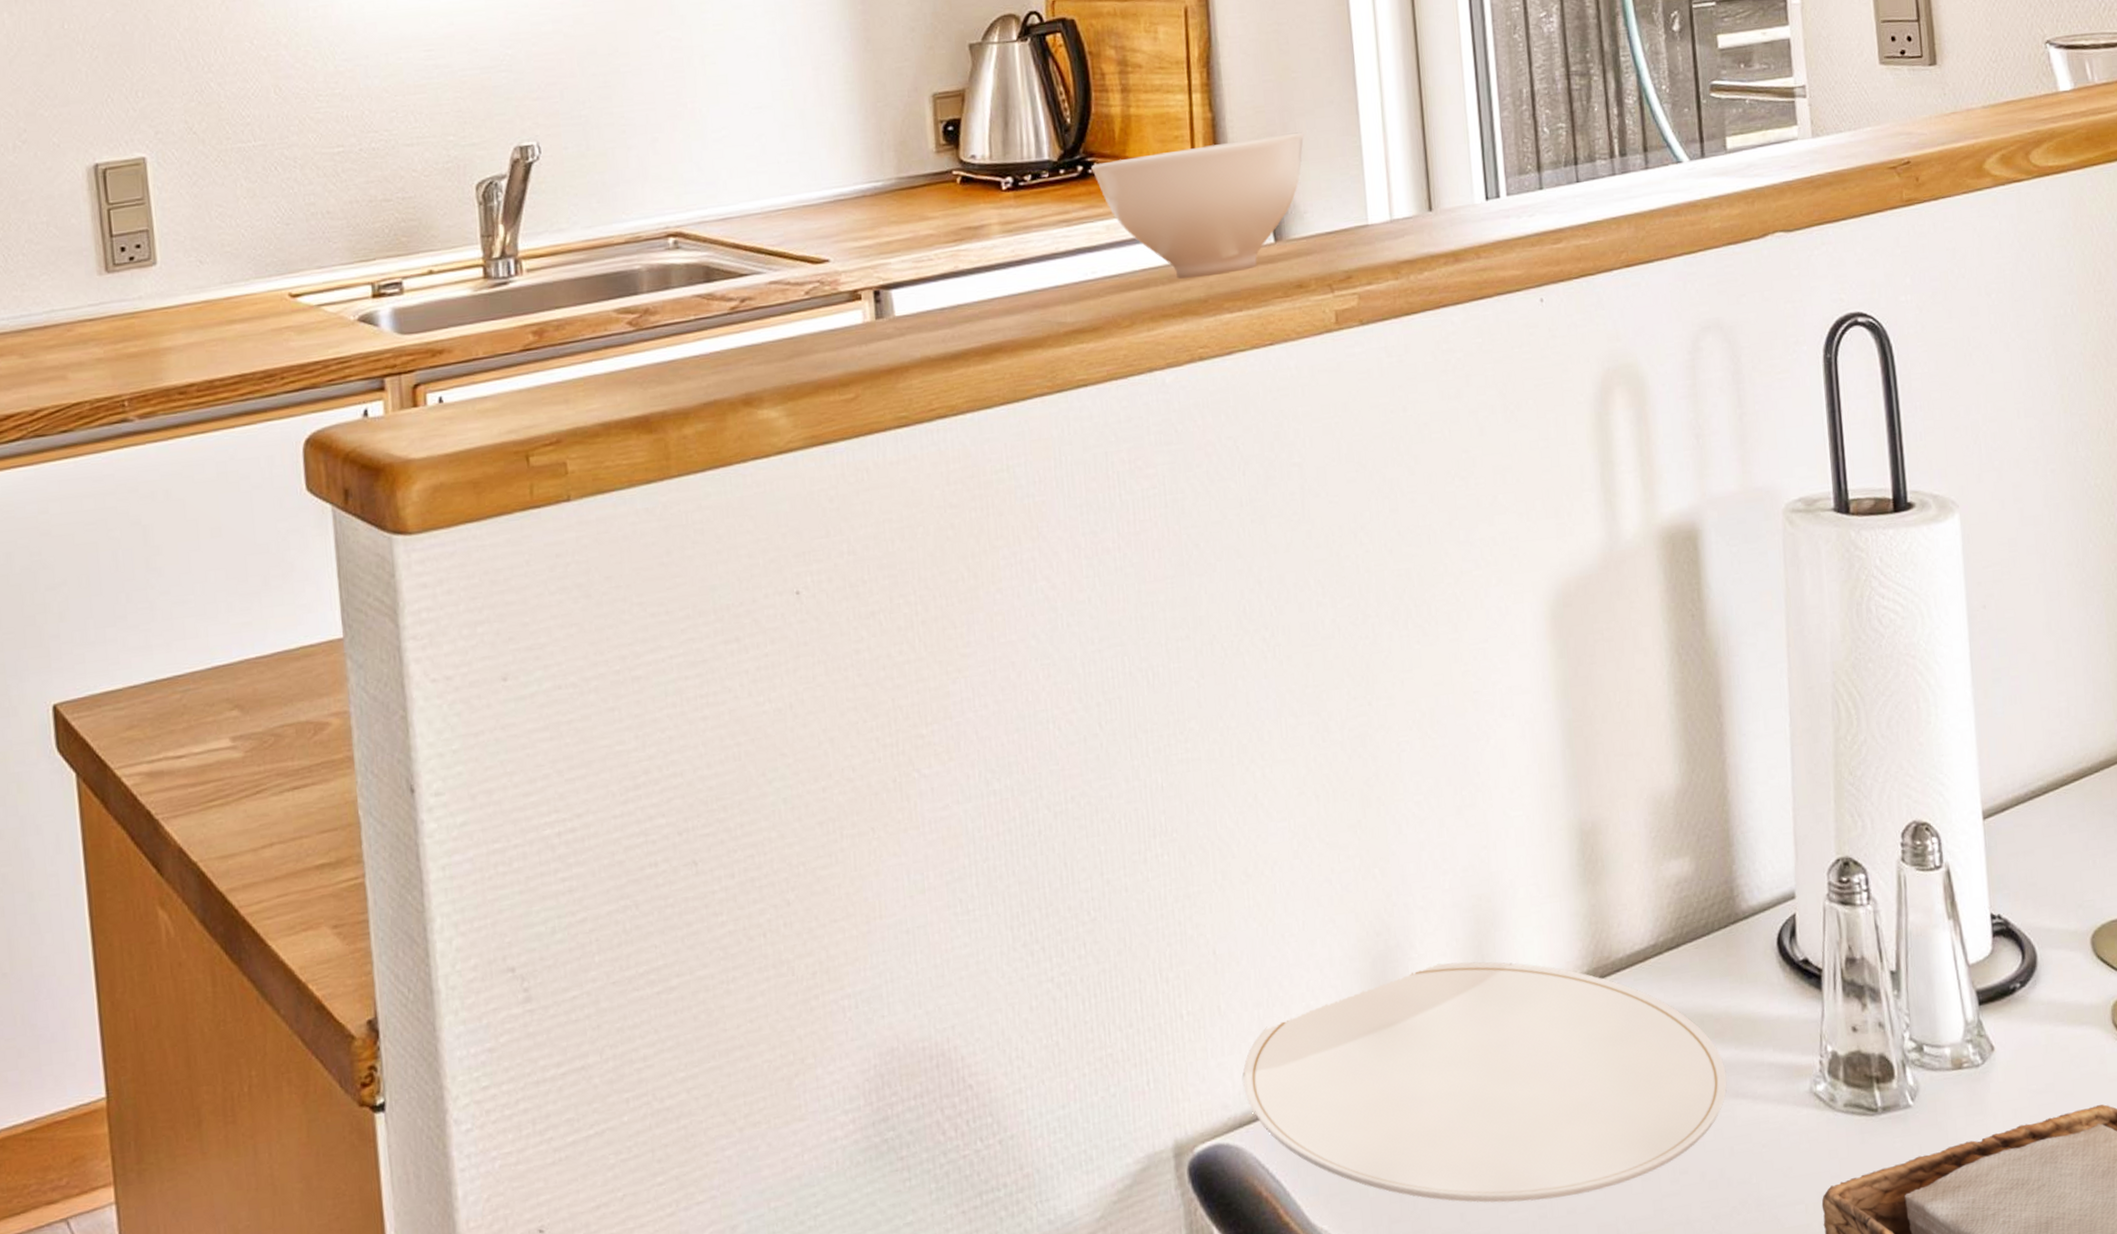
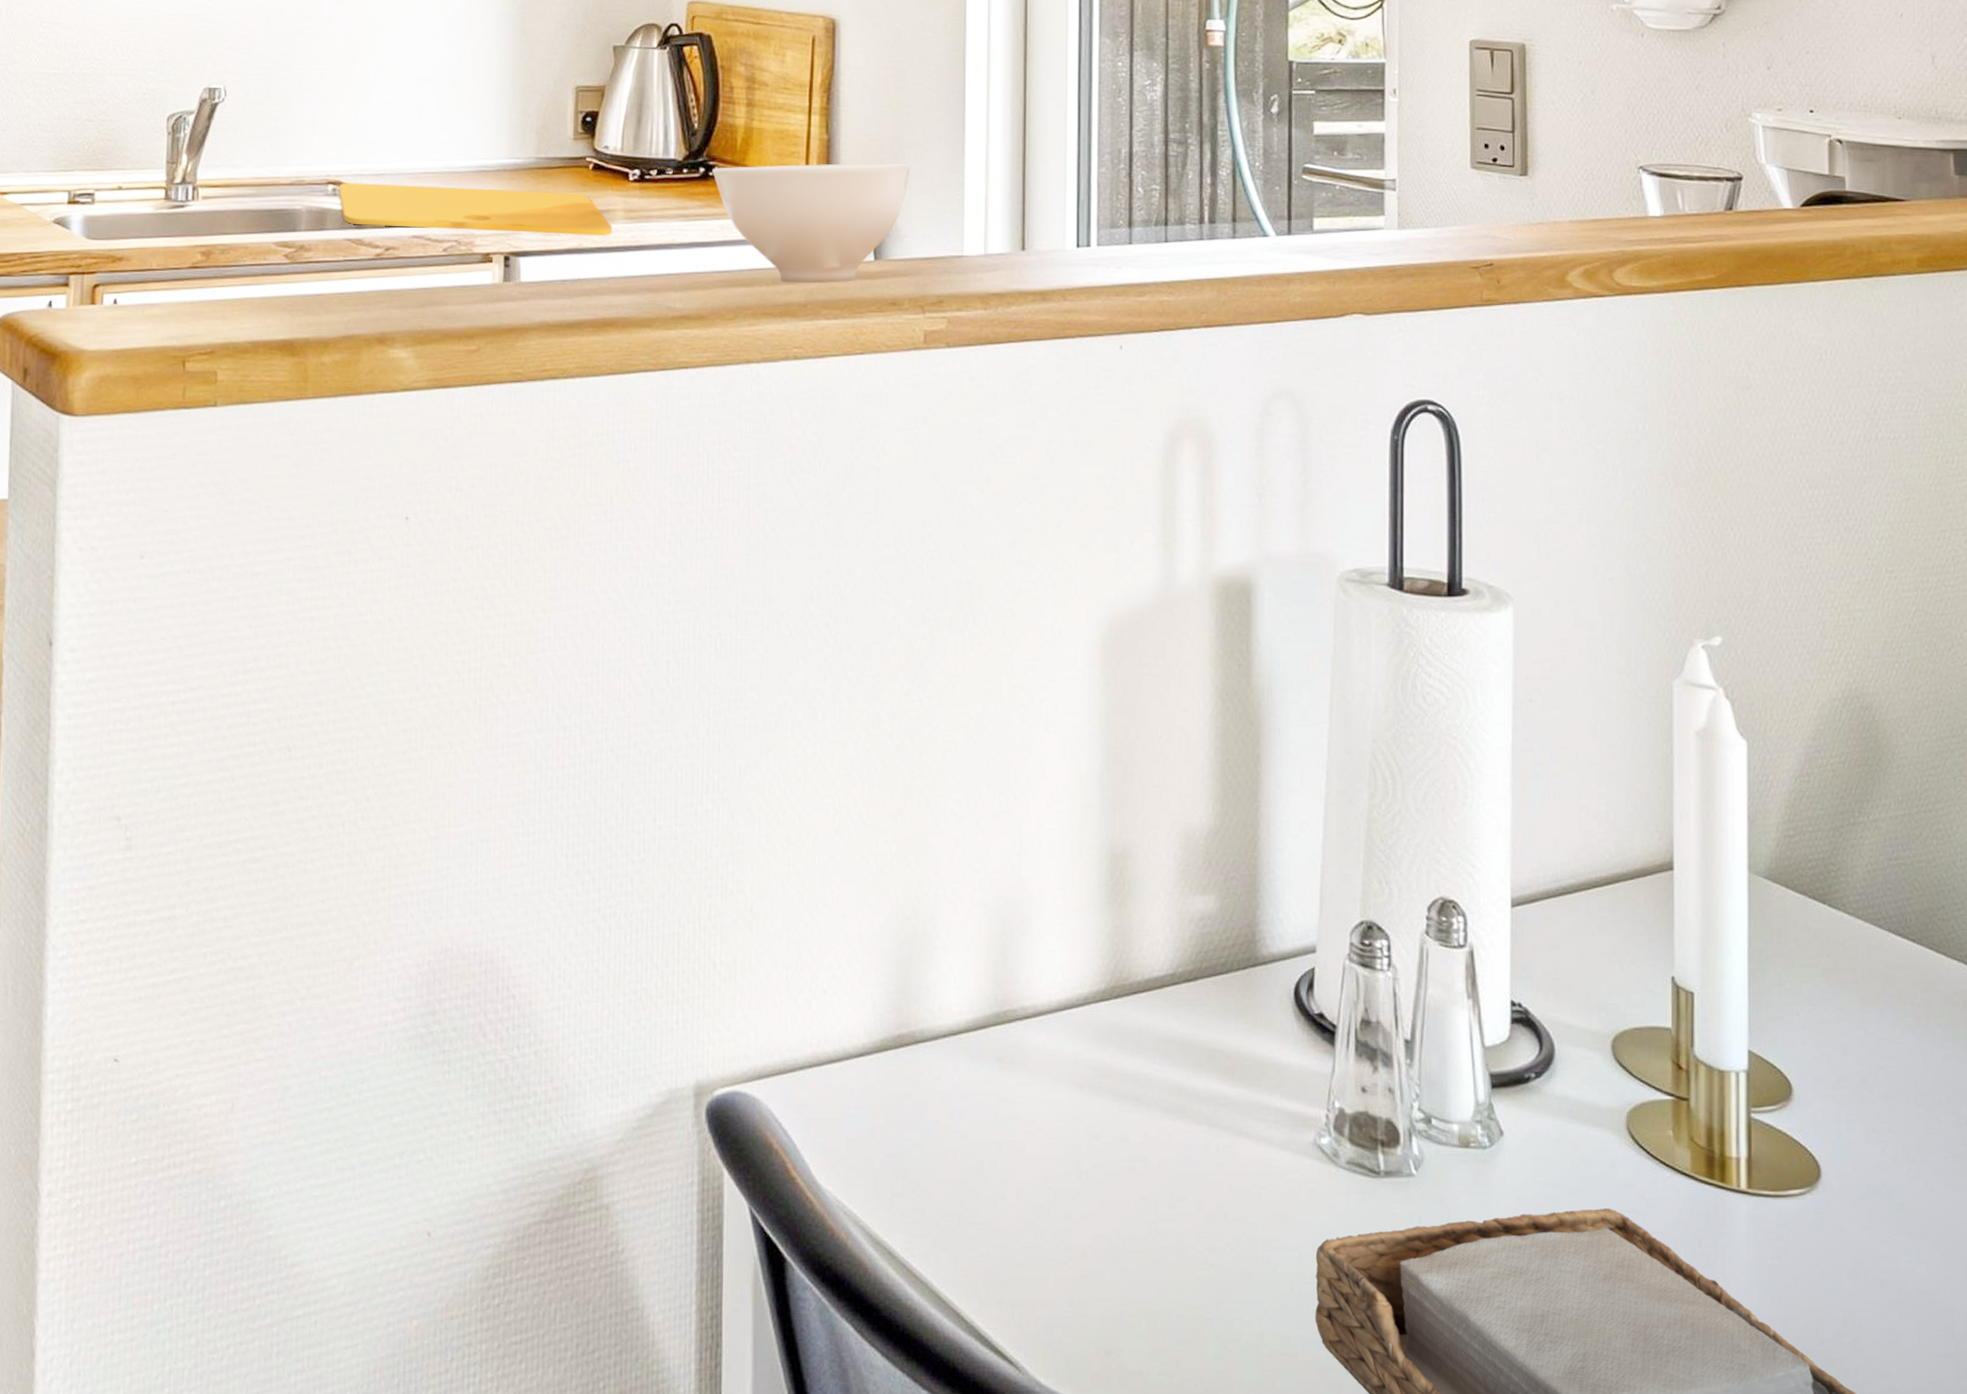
cutting board: none [681,211,990,278] -> present [339,183,612,236]
plate: present [1243,961,1727,1203] -> none [766,957,1232,1203]

